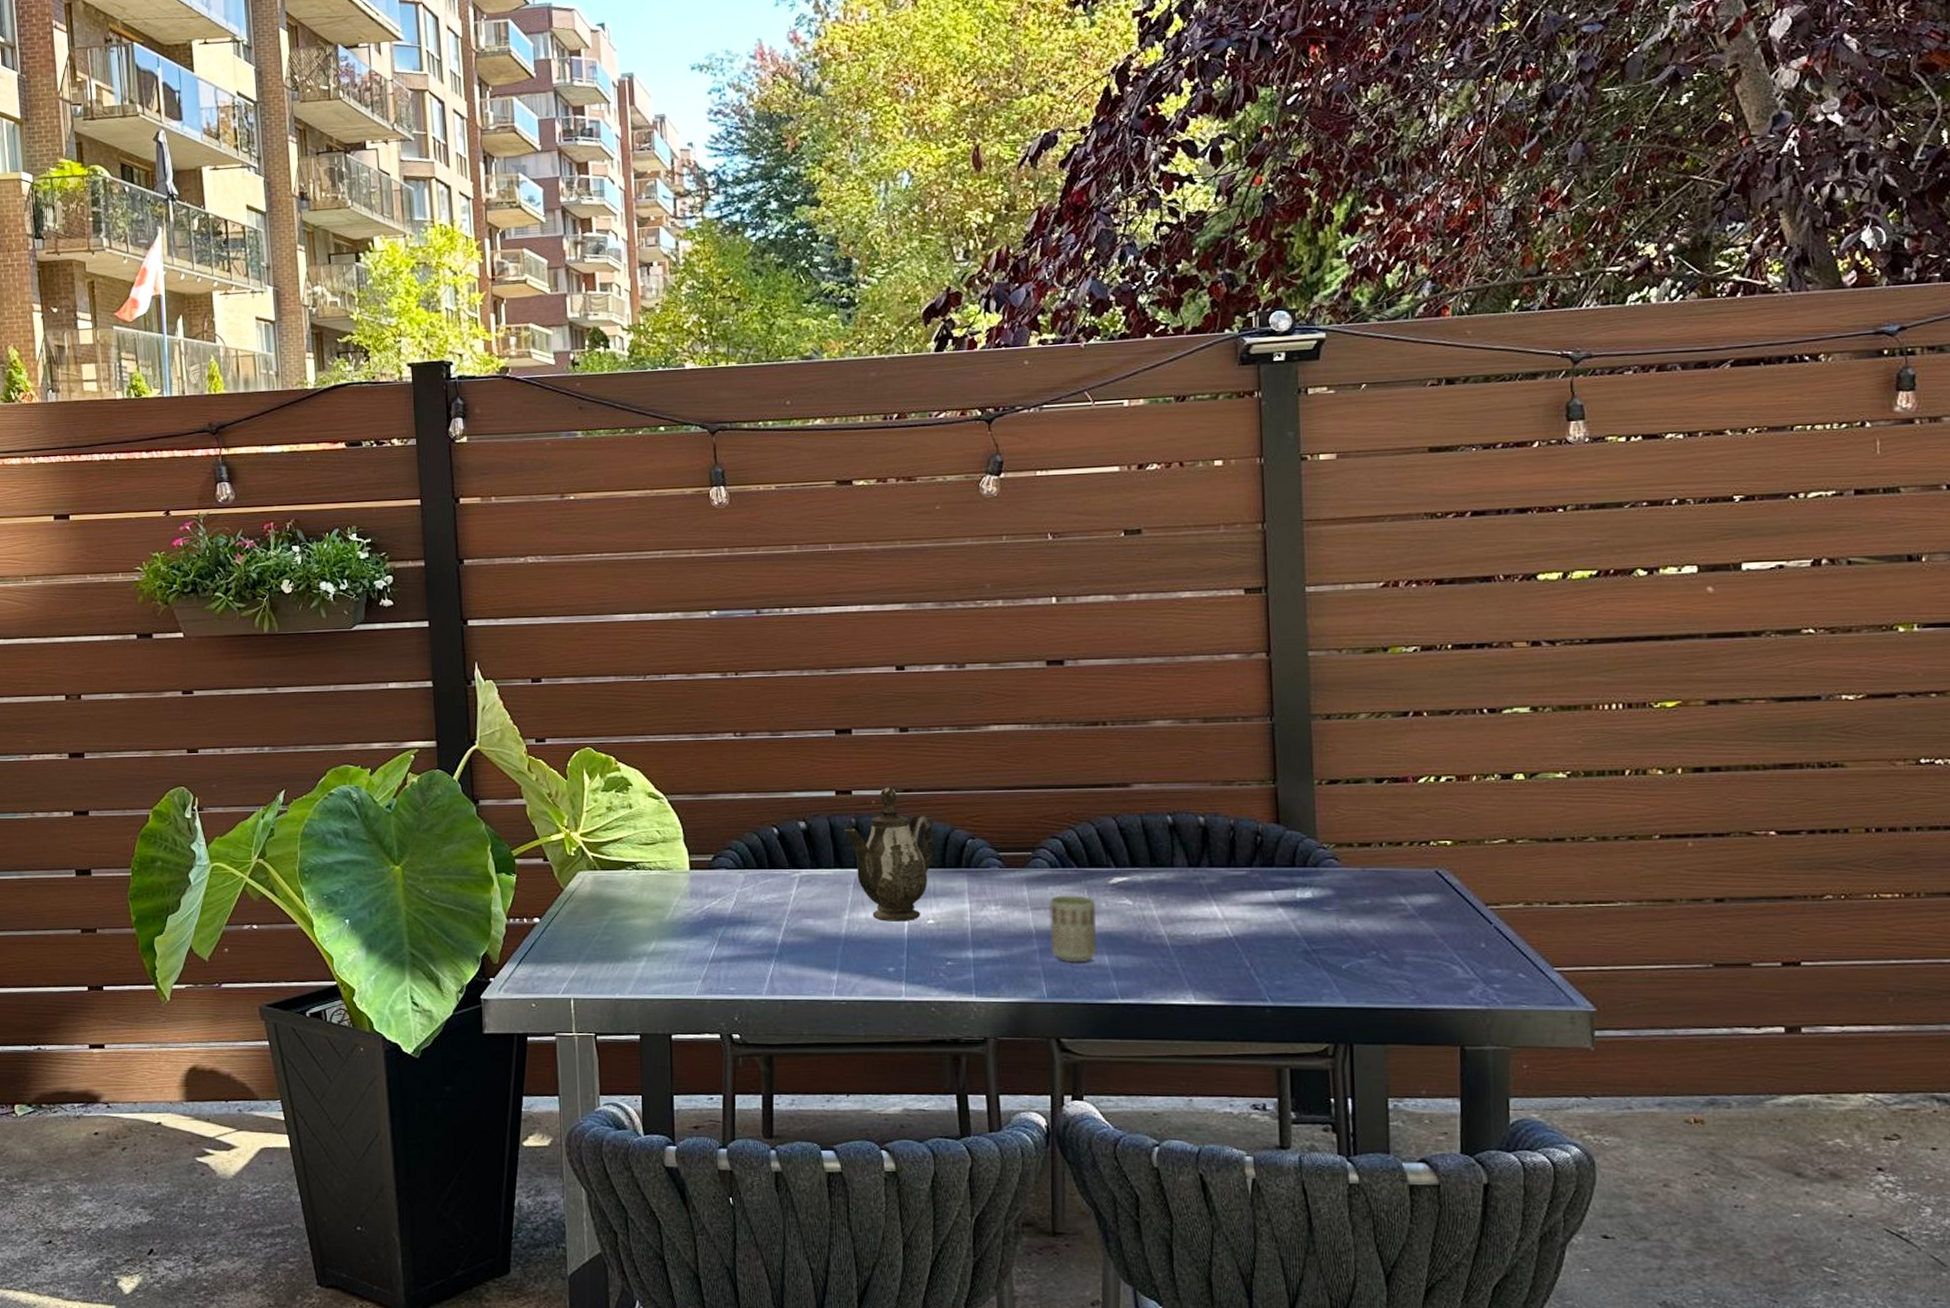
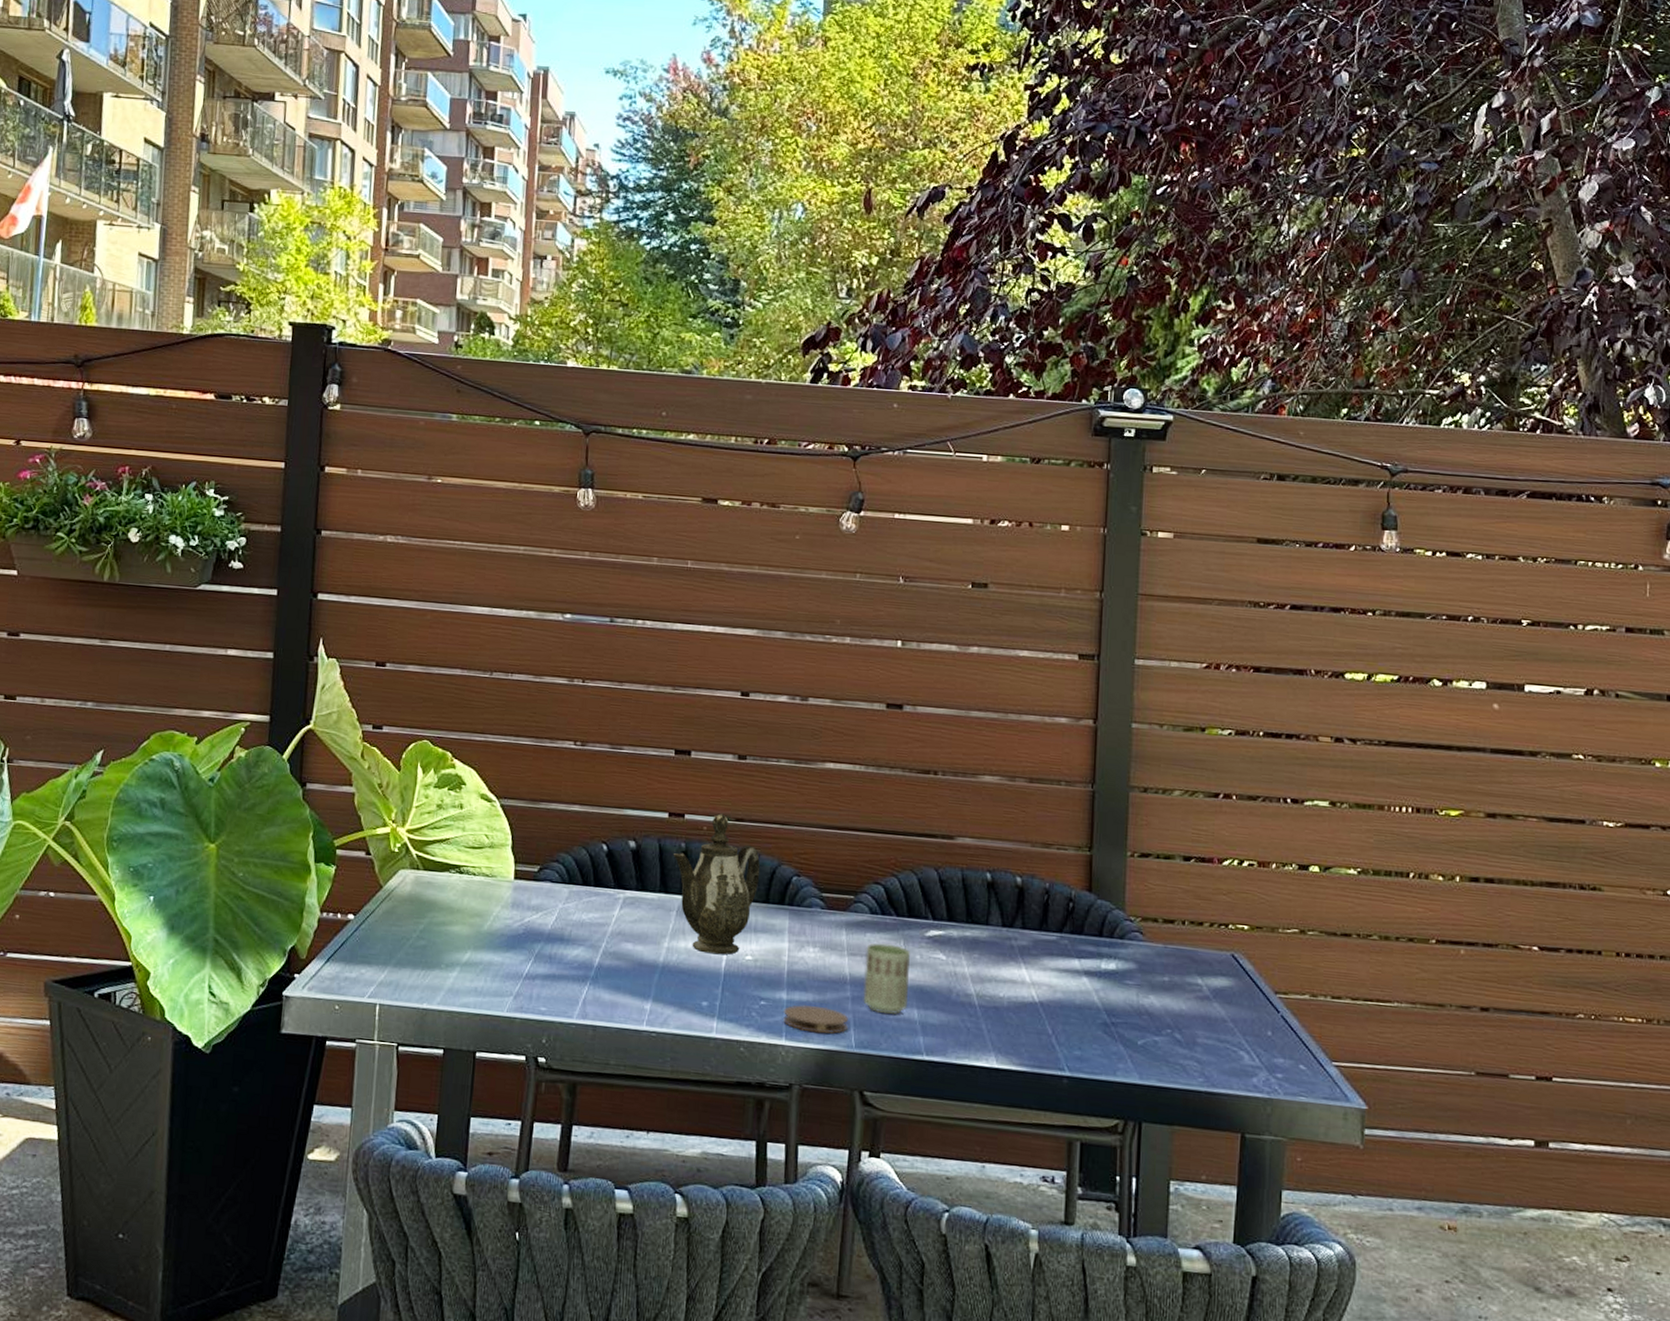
coaster: none [971,961,1038,987] -> present [783,1004,848,1034]

